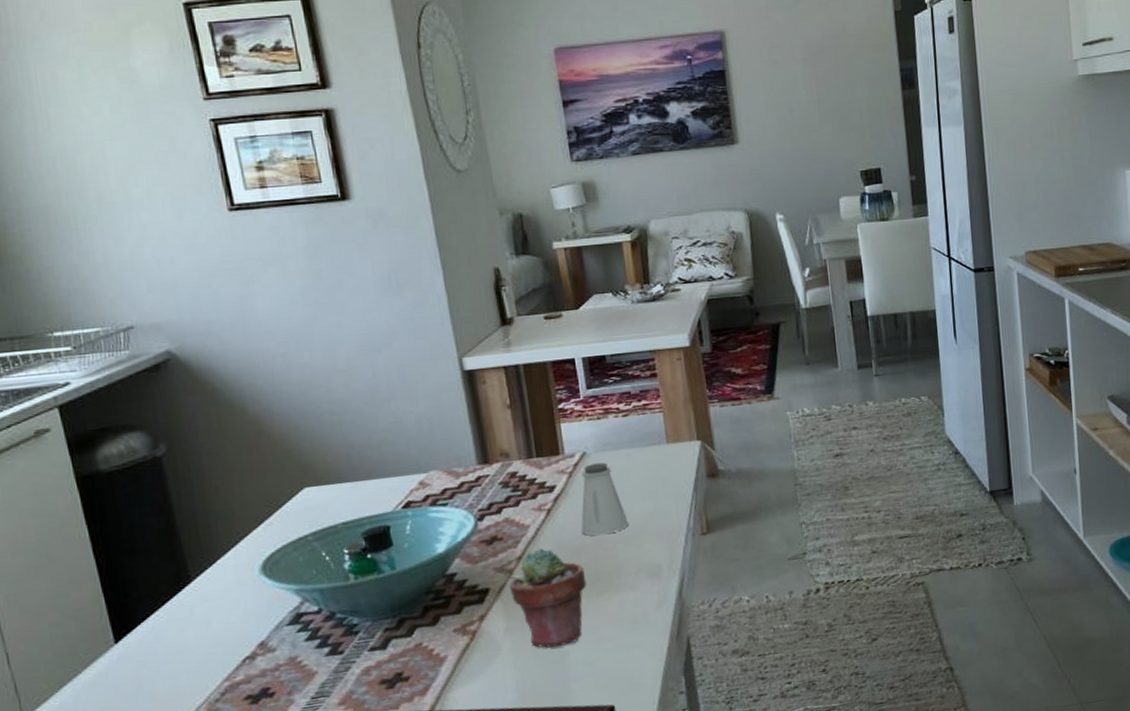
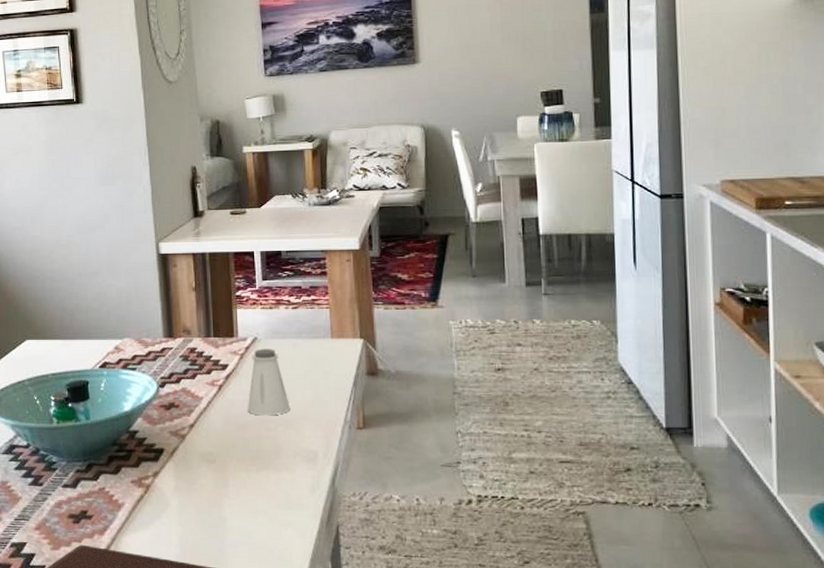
potted succulent: present [509,548,587,648] -> none [181,420,248,513]

